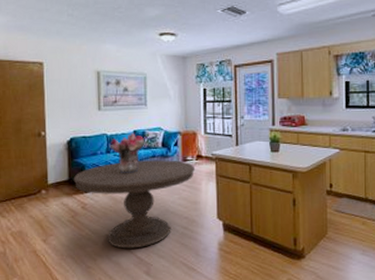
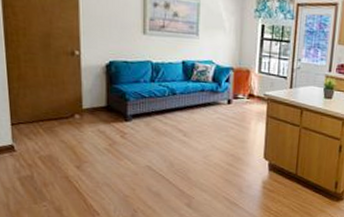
dining table: present [73,160,196,249] -> none [112,93,246,181]
bouquet: present [110,132,144,174] -> none [154,62,193,107]

